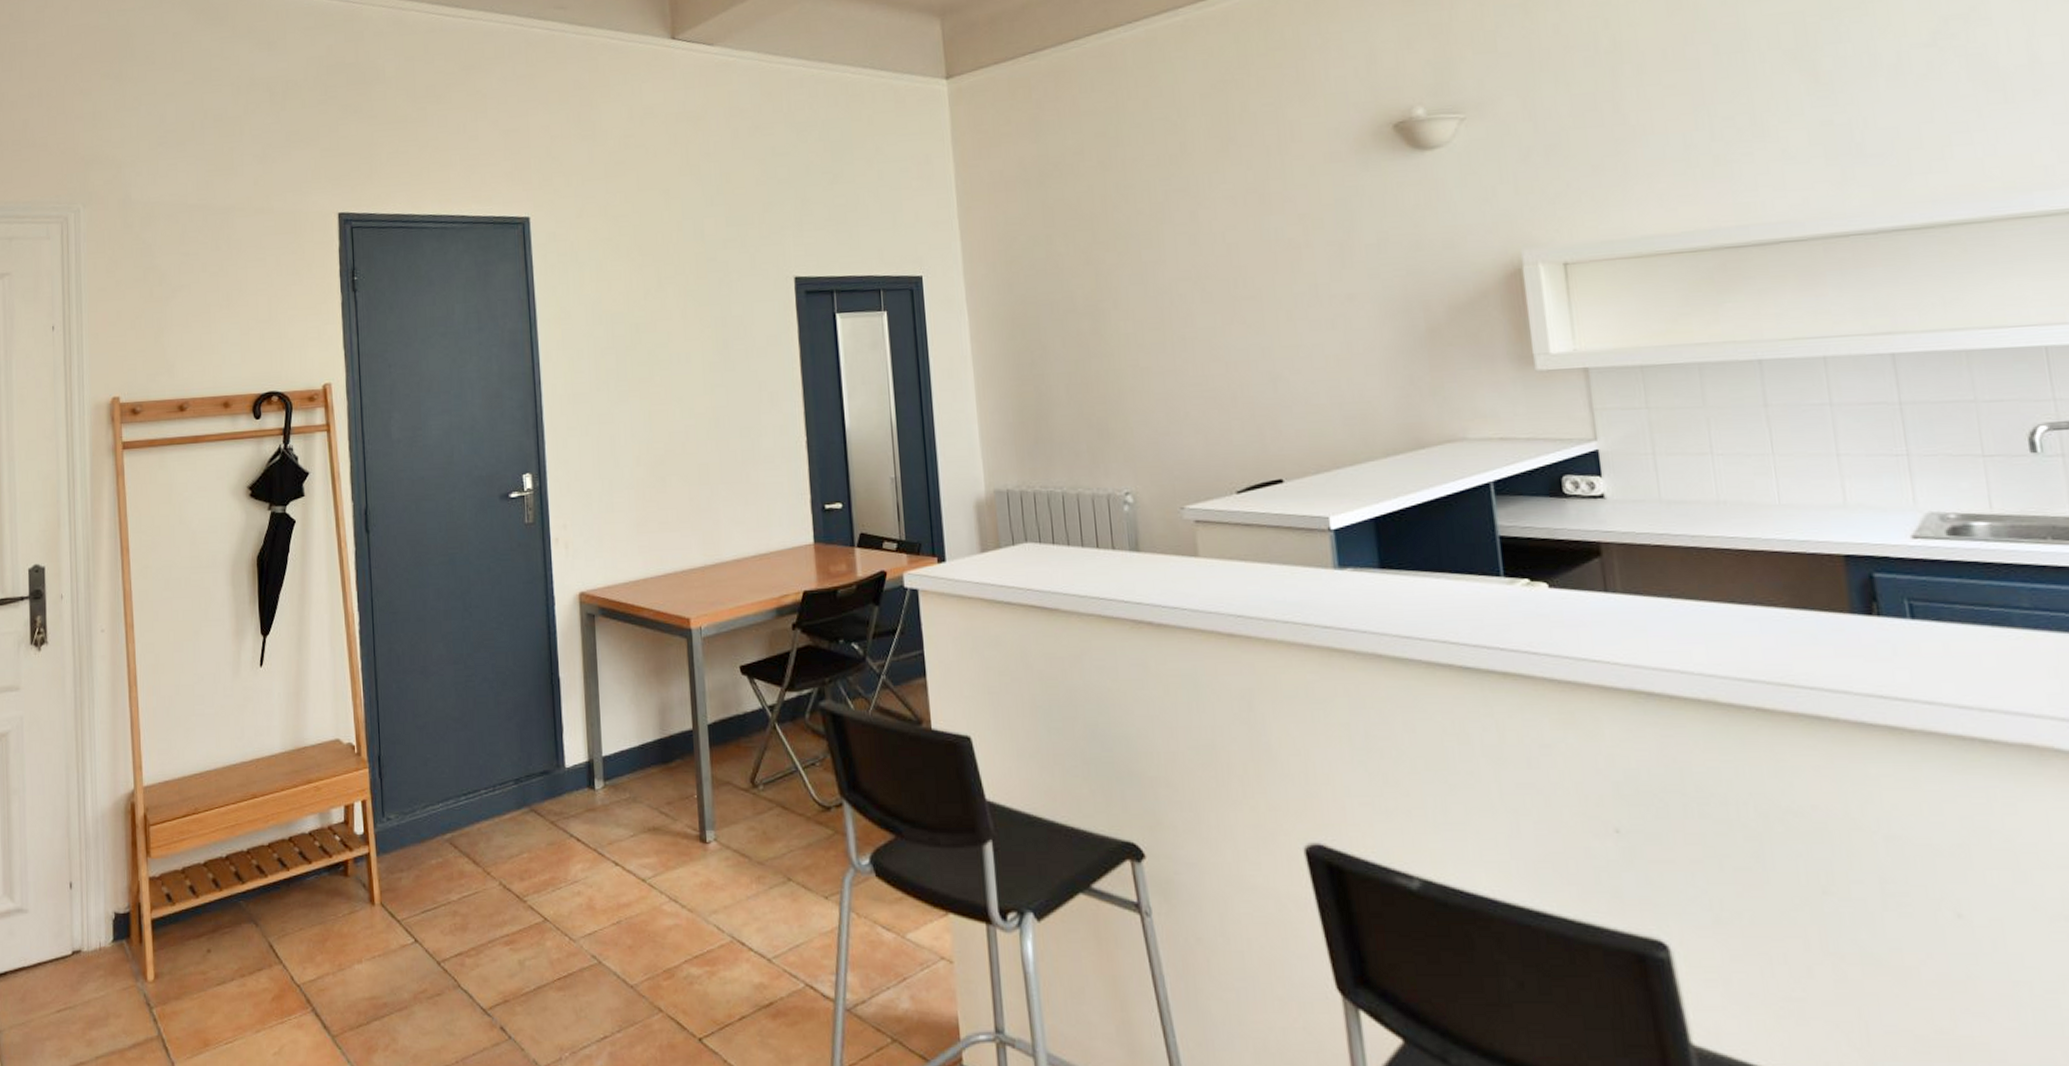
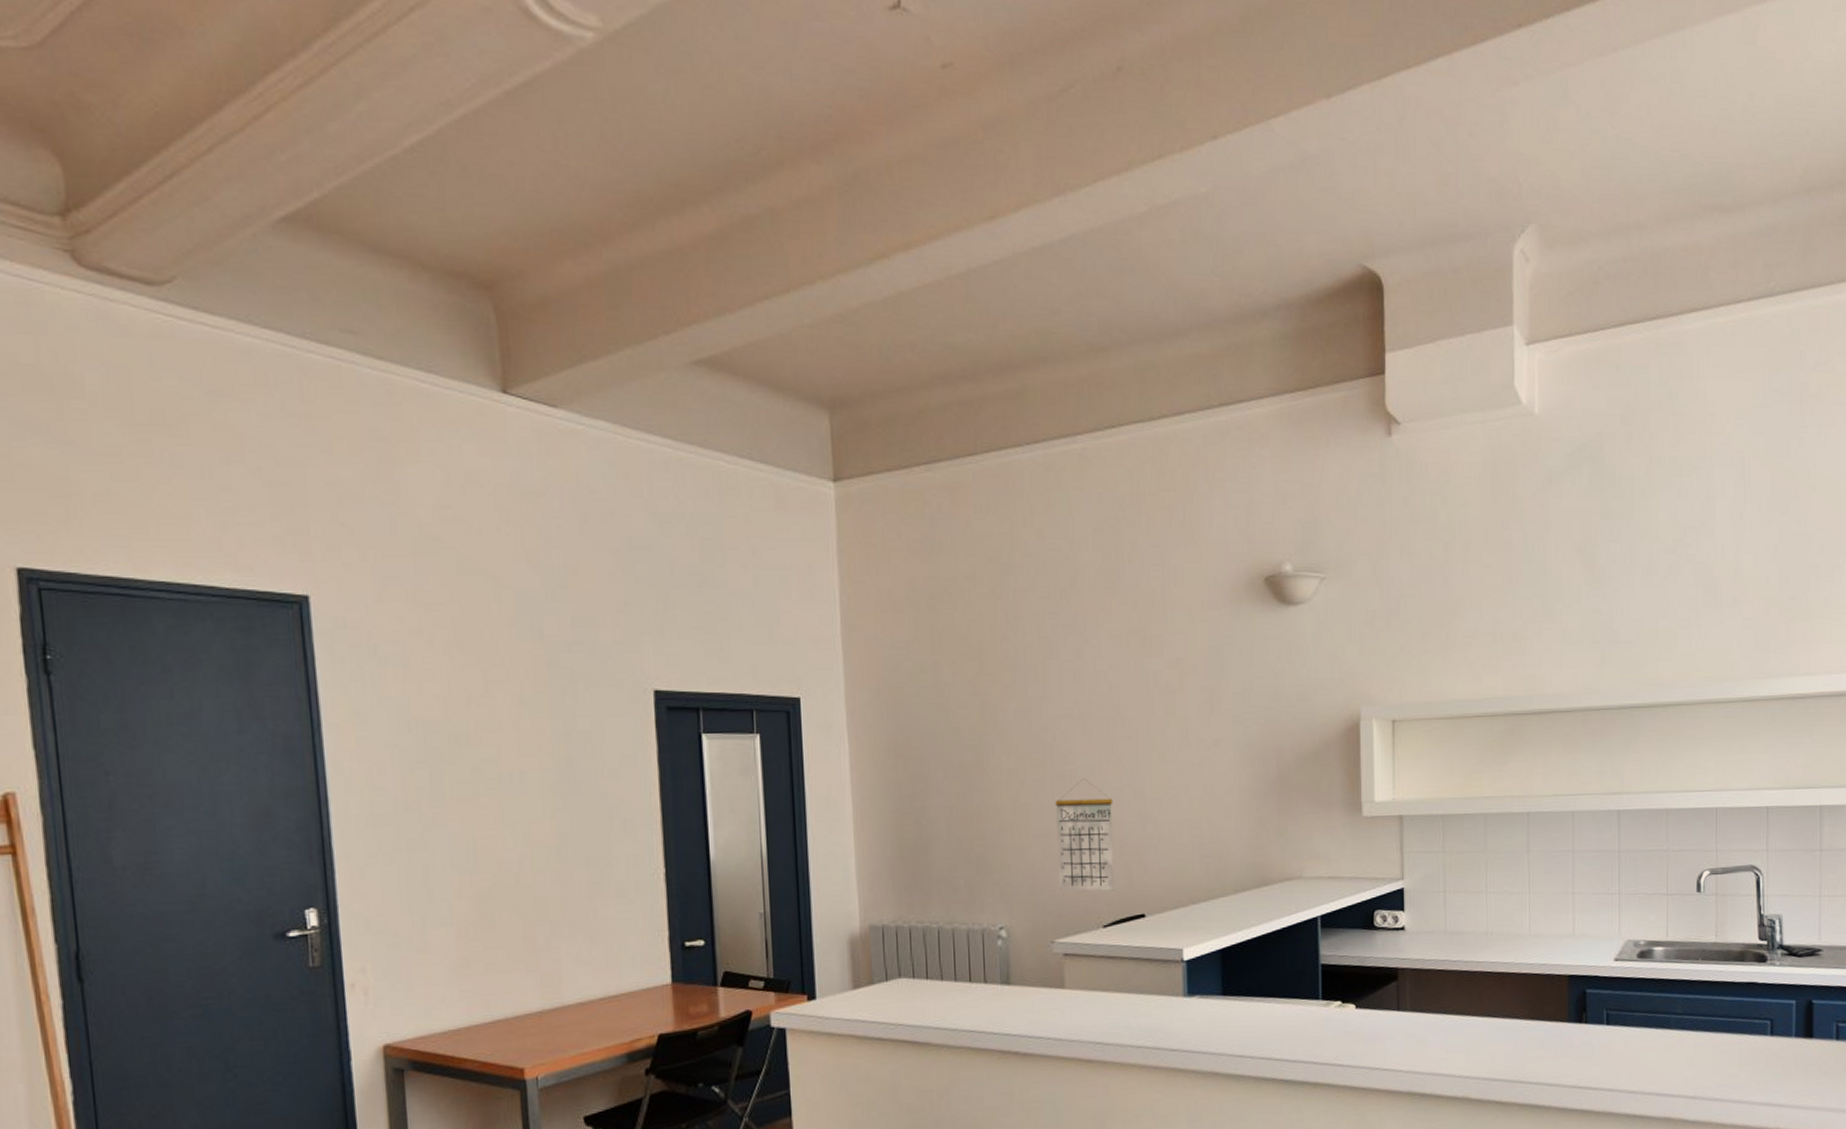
calendar: none [1176,340,1247,456] -> present [1055,778,1114,891]

